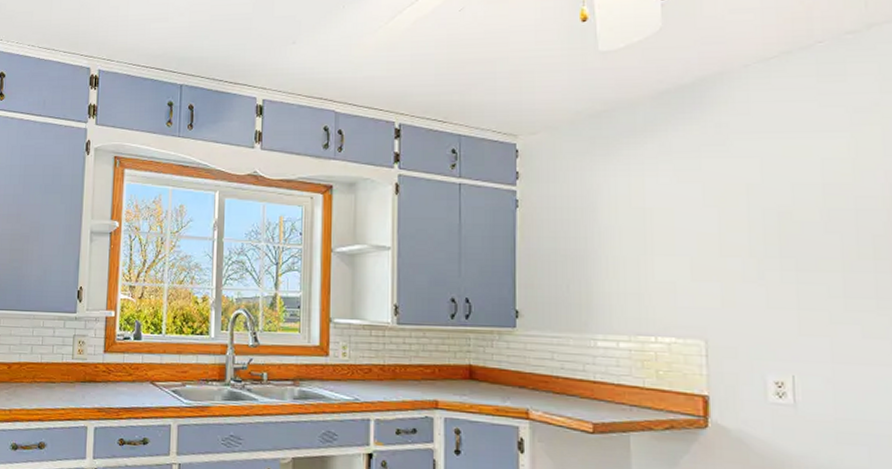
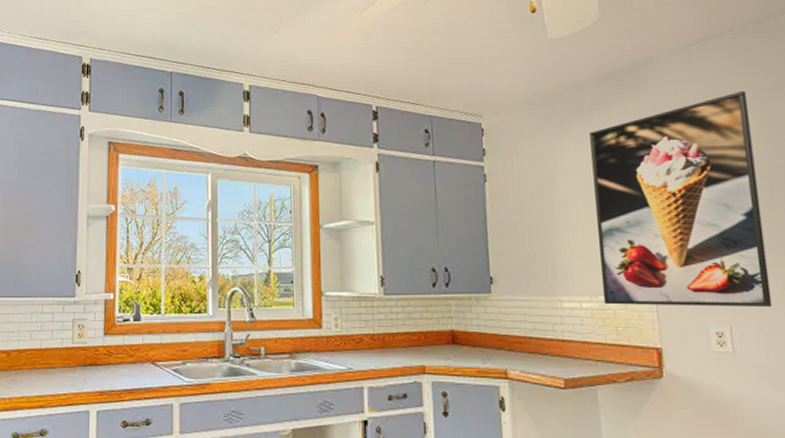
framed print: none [641,112,847,356] -> present [589,91,773,307]

